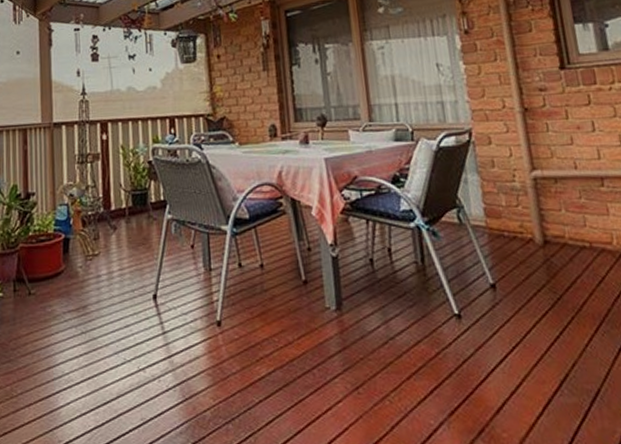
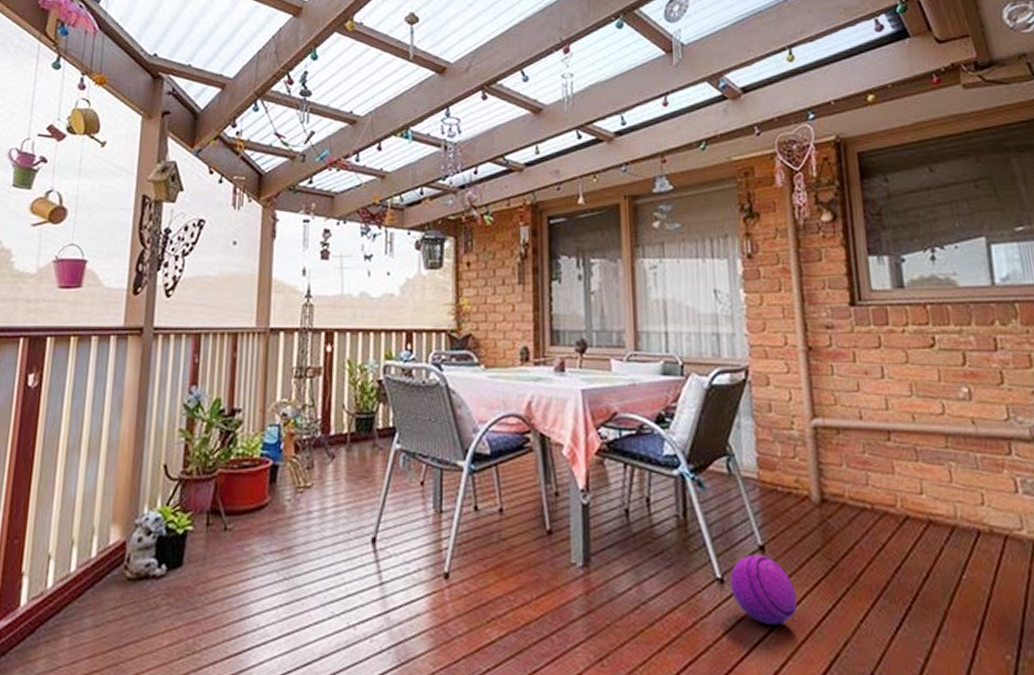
ball: none [466,291,528,352] -> present [730,554,797,625]

